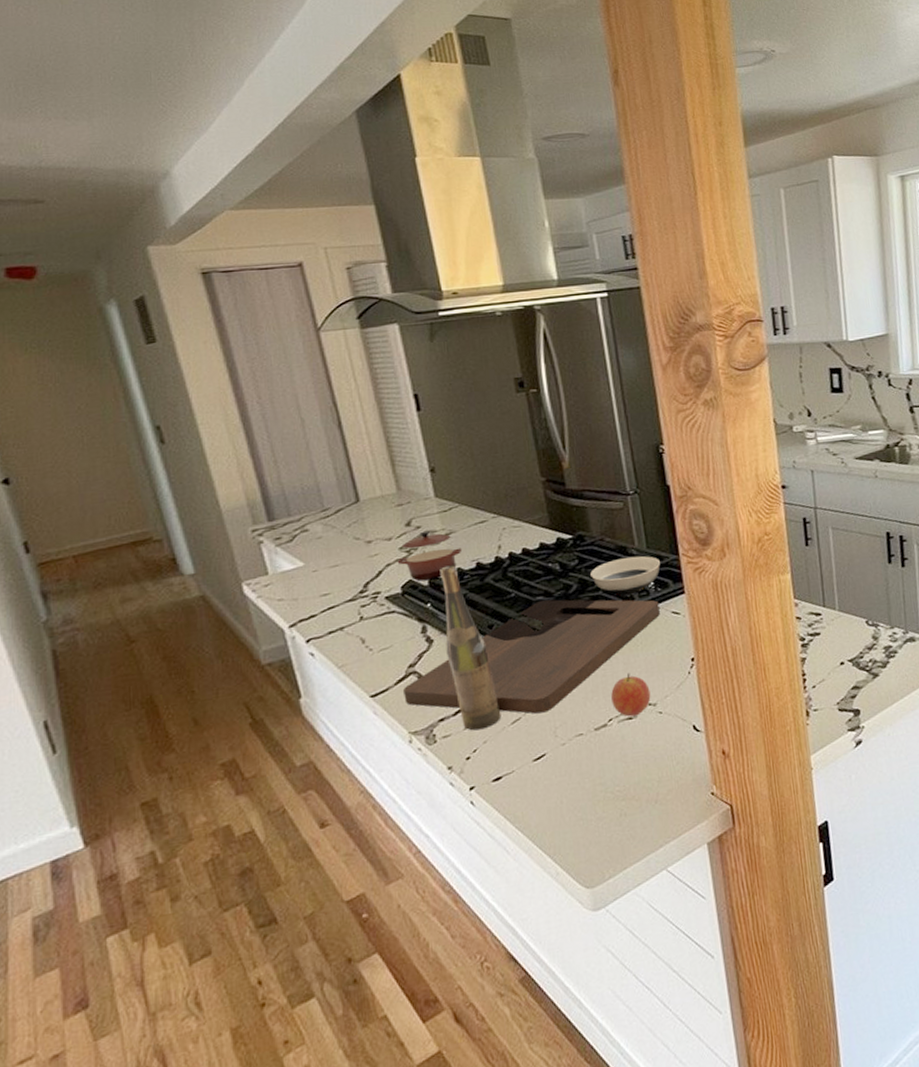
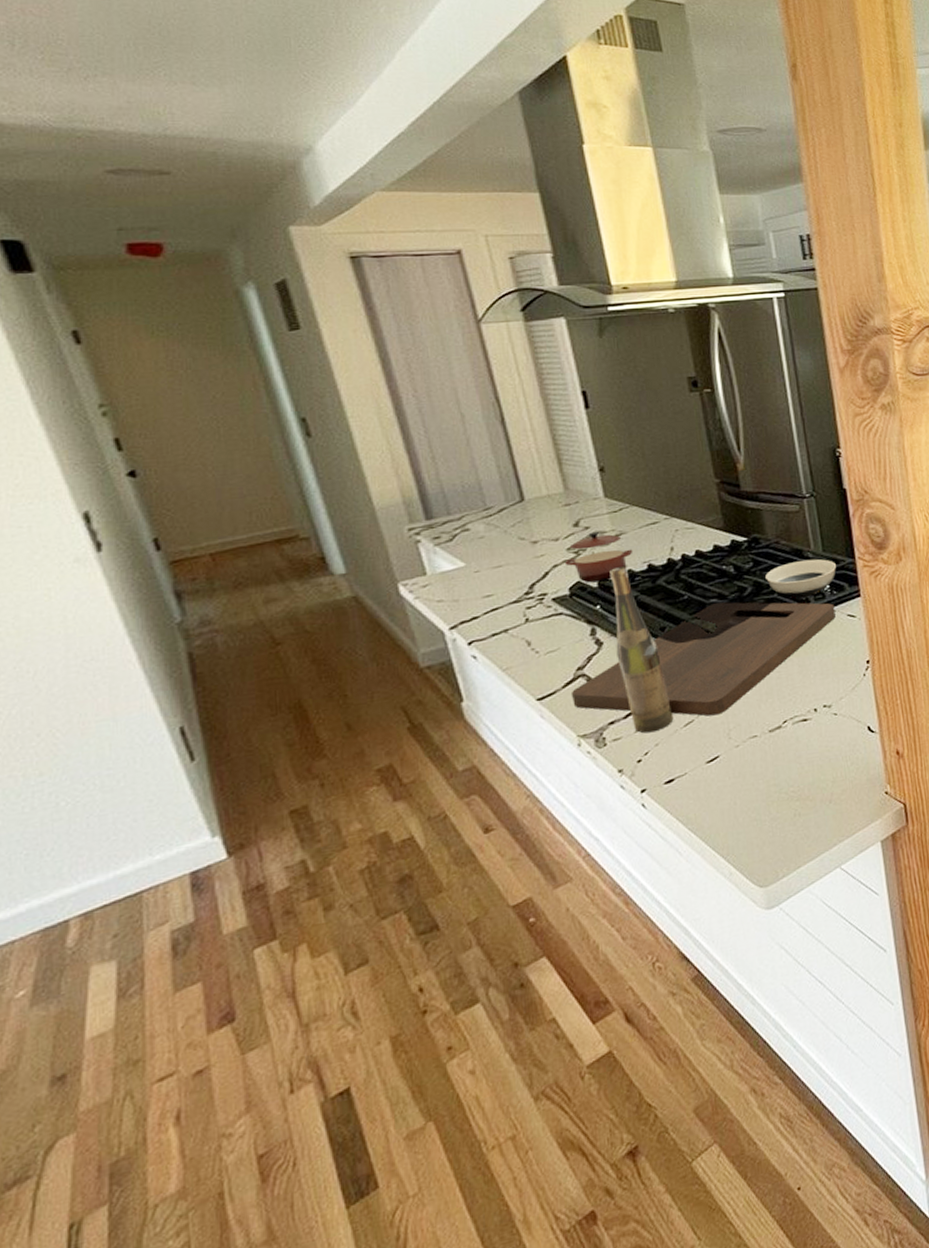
fruit: present [611,673,651,717] -> none [786,675,826,719]

